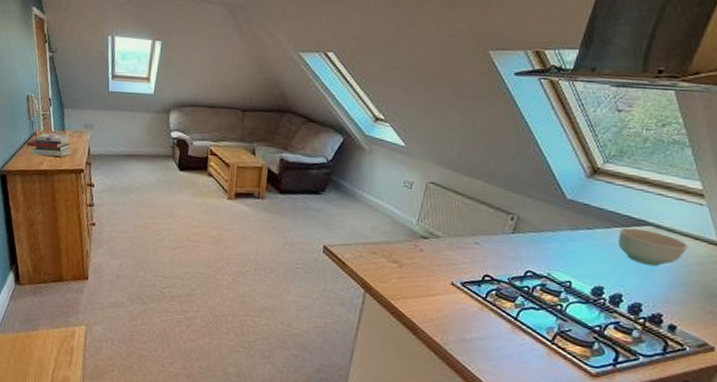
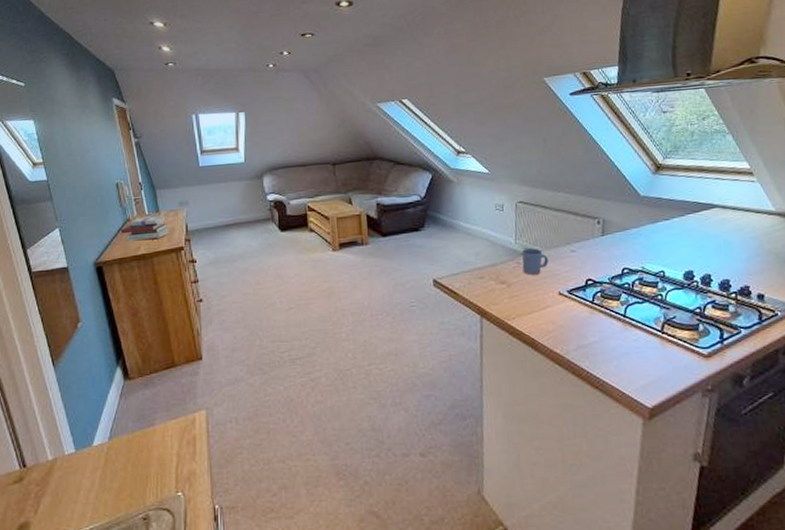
mug: none [418,232,448,261] -> present [521,248,549,275]
bowl: present [618,227,689,267] -> none [693,211,754,244]

